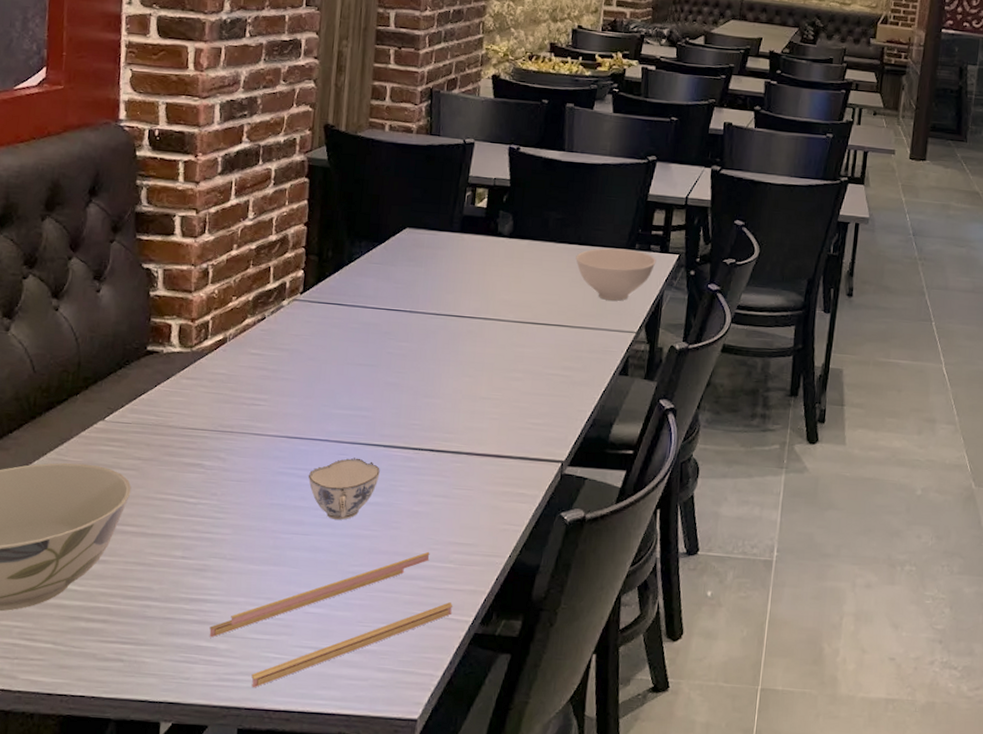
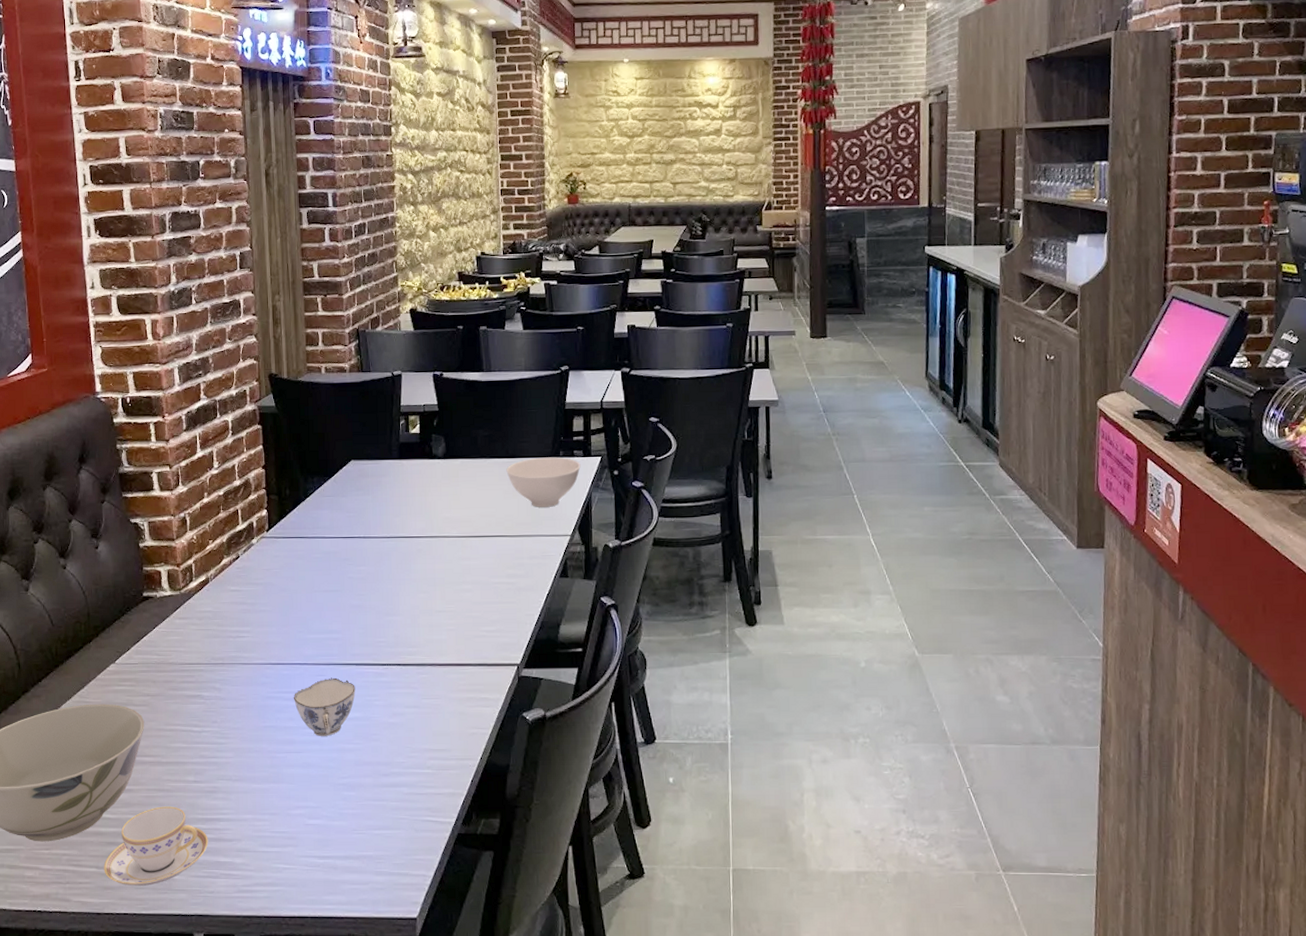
teacup: none [62,581,191,667] -> present [104,806,208,886]
chopsticks: present [209,551,453,688] -> none [225,759,436,897]

